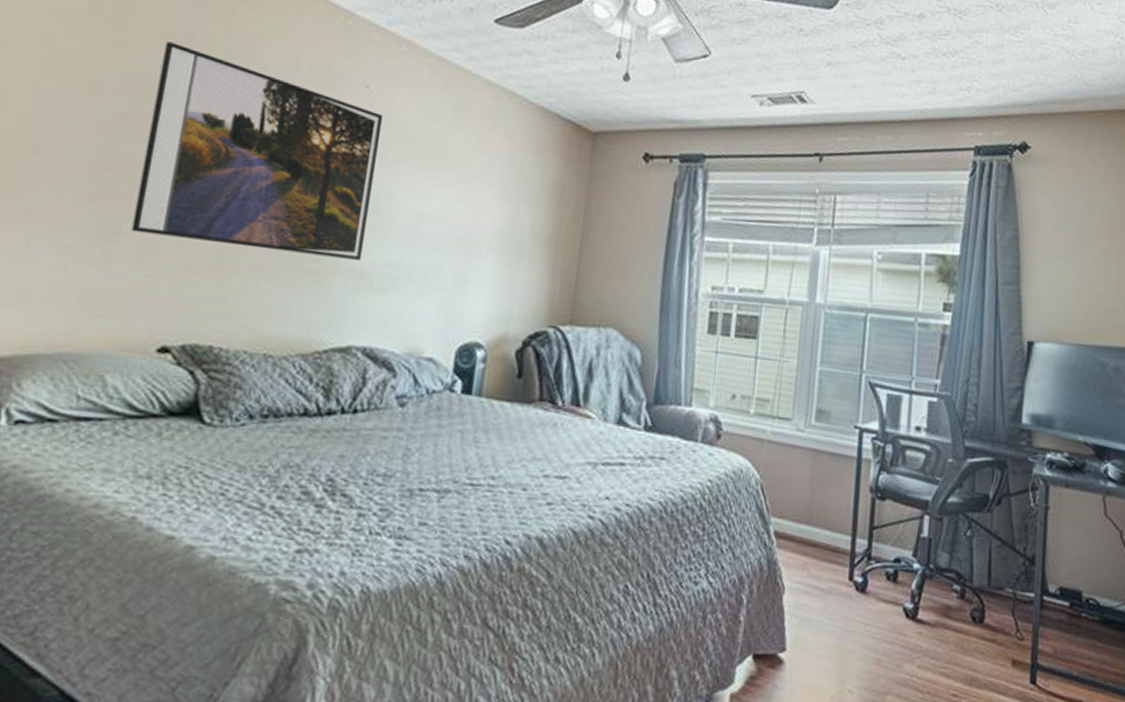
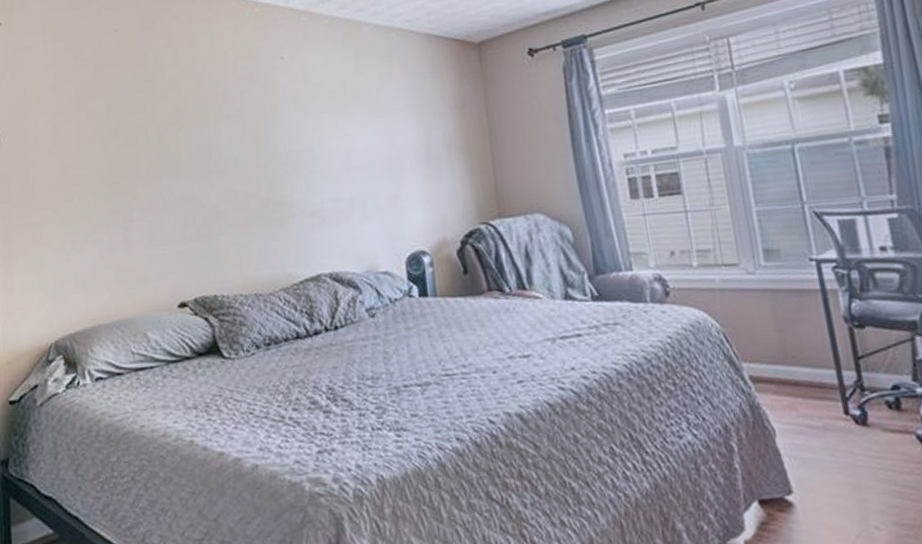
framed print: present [131,41,384,260] -> none [130,65,310,218]

